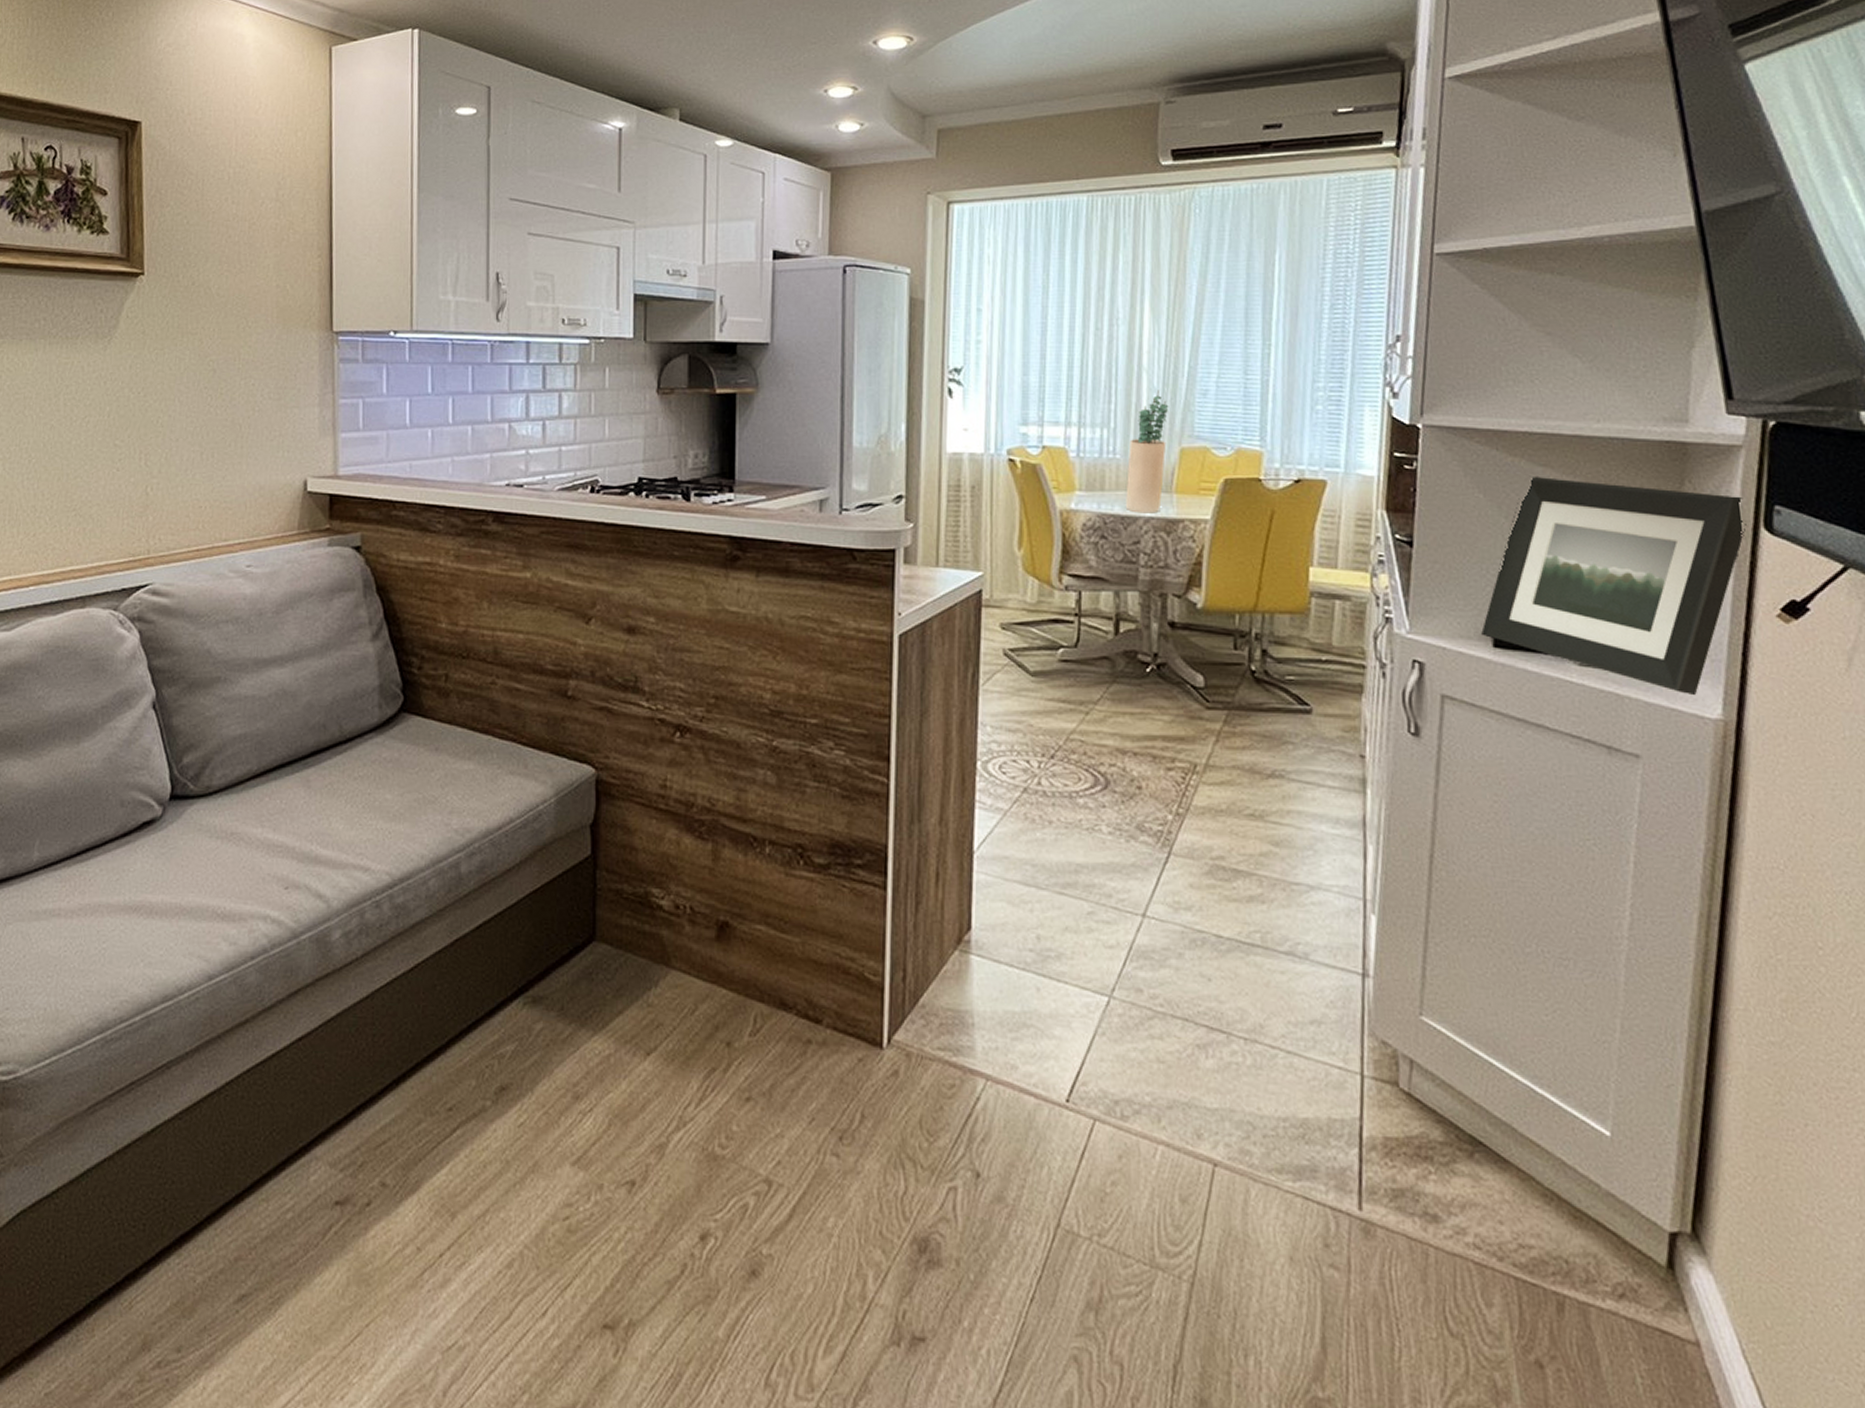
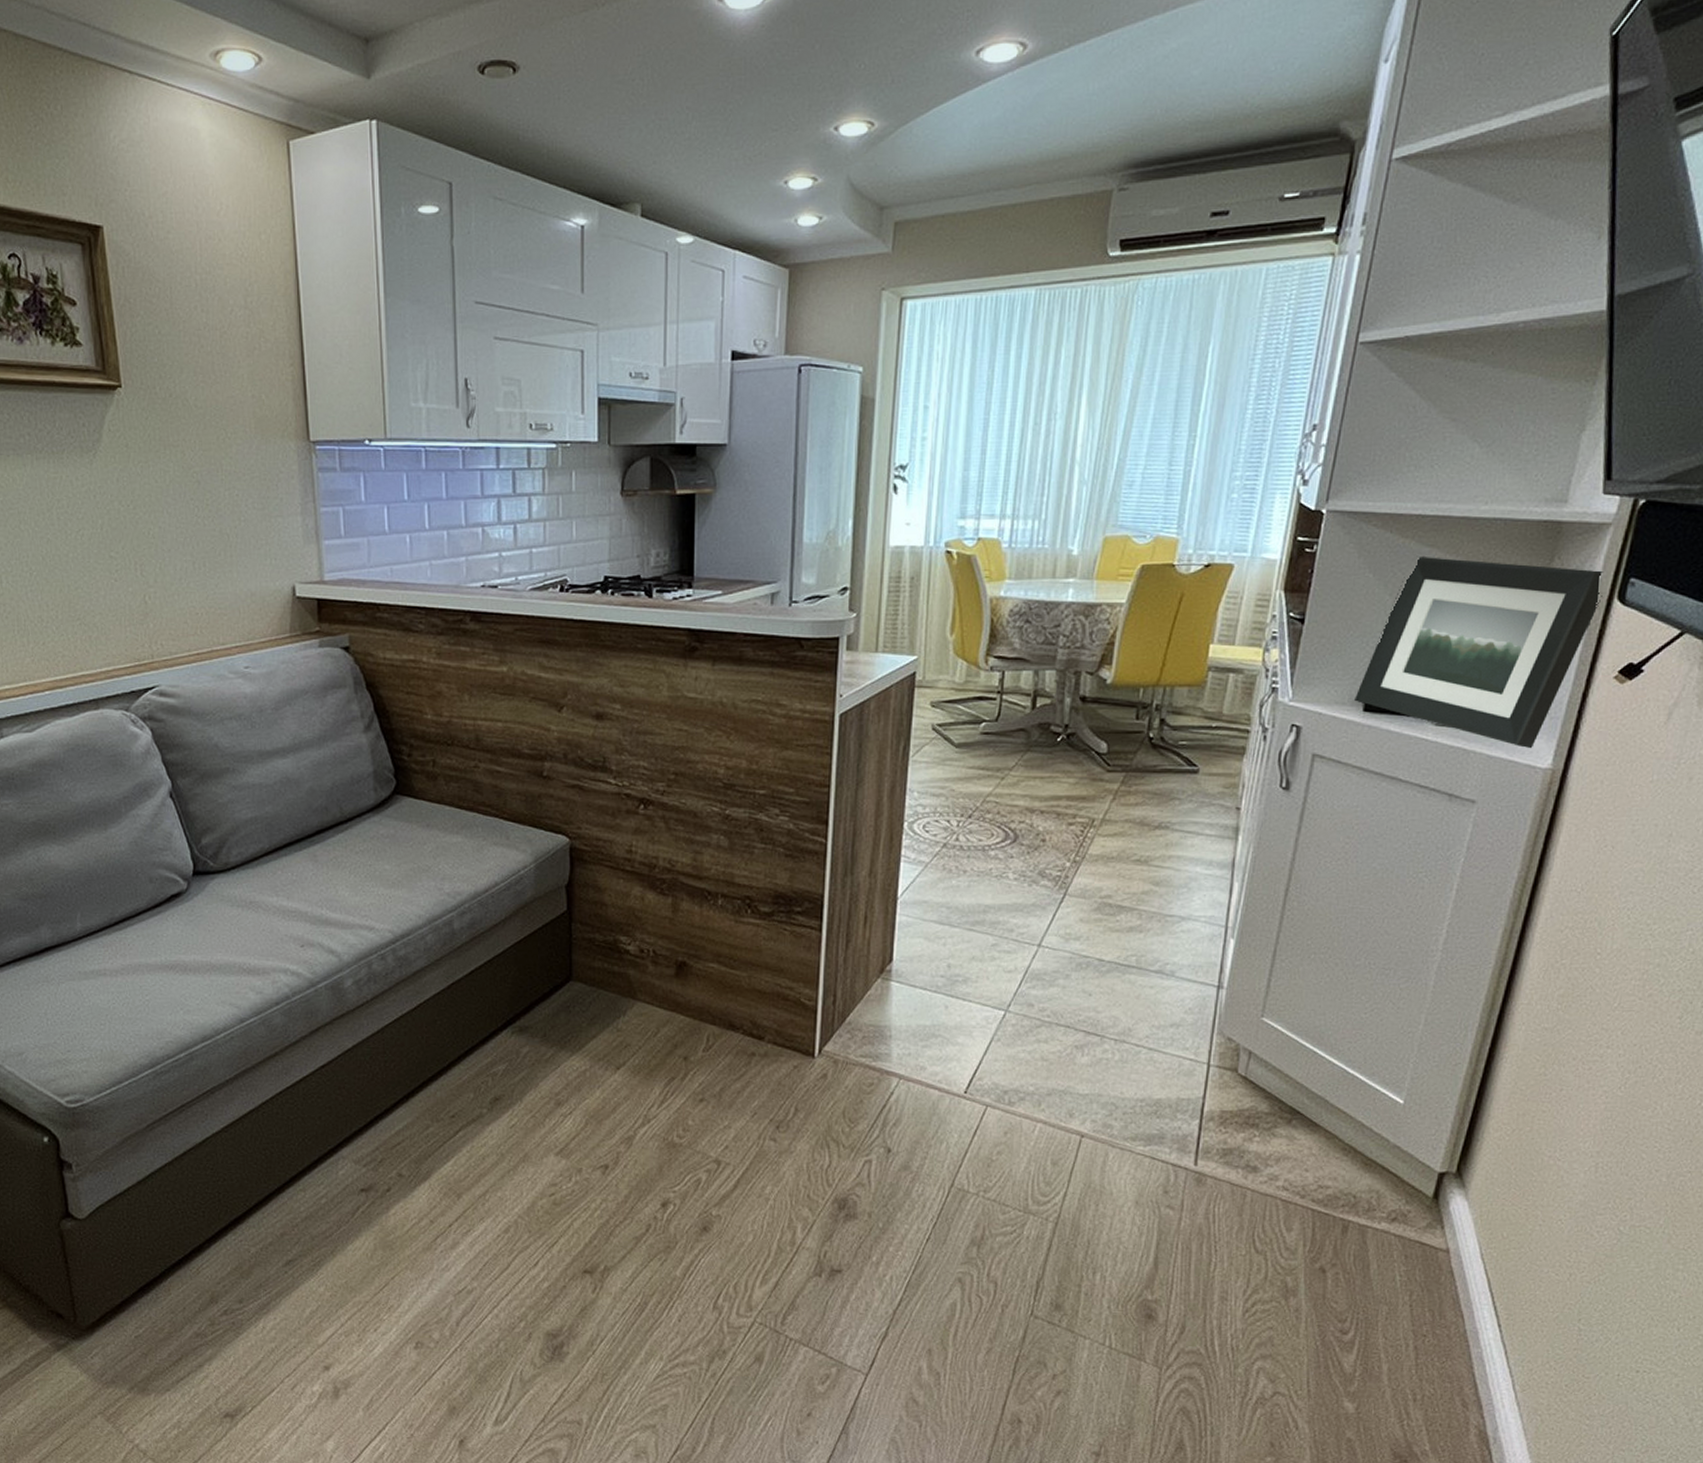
vase: present [1125,390,1169,514] -> none [1049,482,1097,599]

